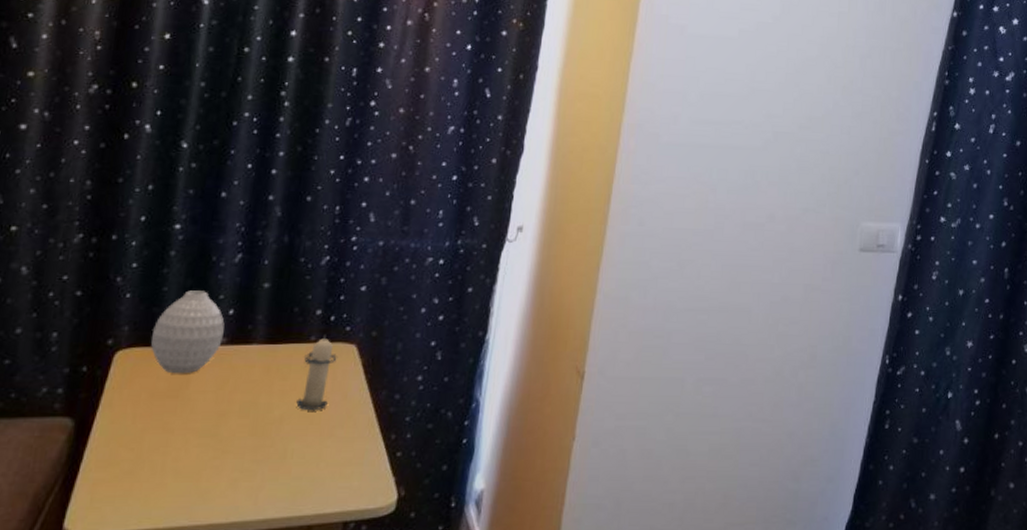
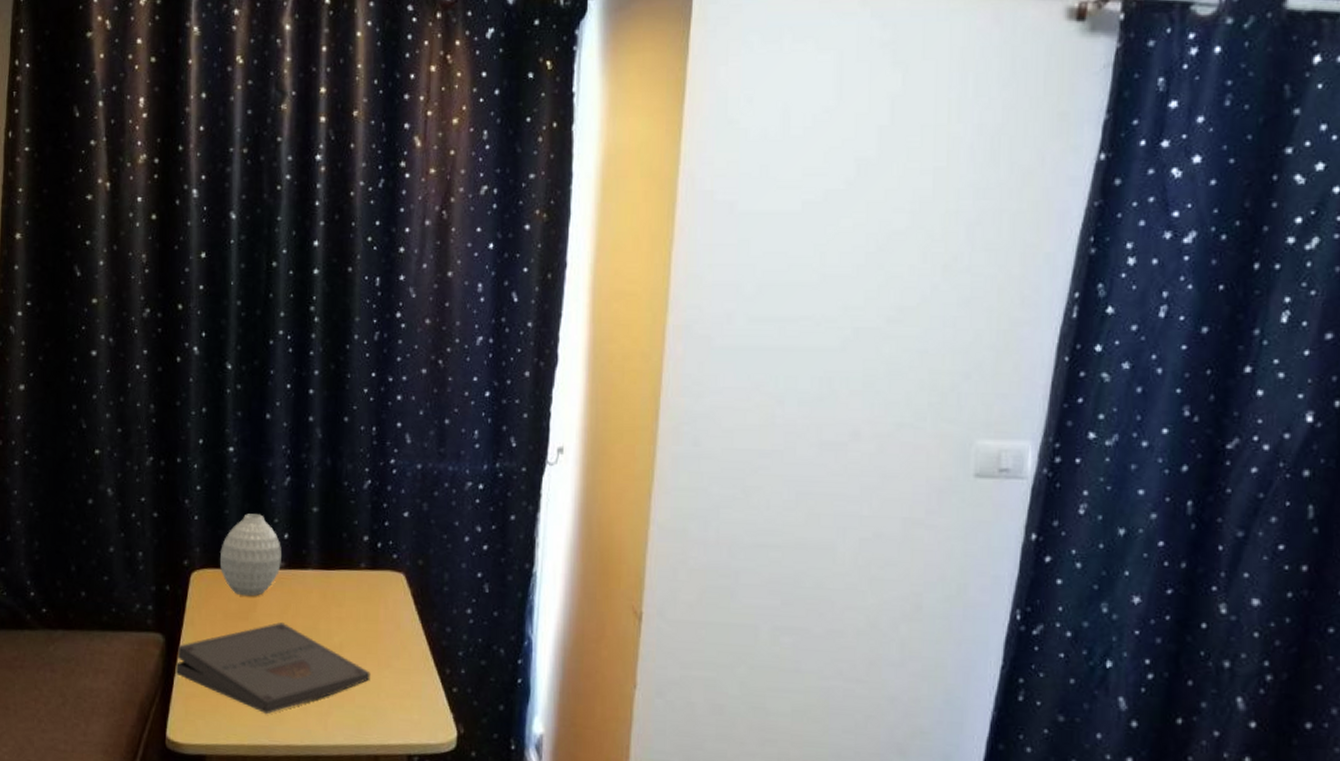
pizza box: none [83,399,311,494] -> present [175,622,371,715]
candle: present [295,334,339,410] -> none [352,561,388,639]

